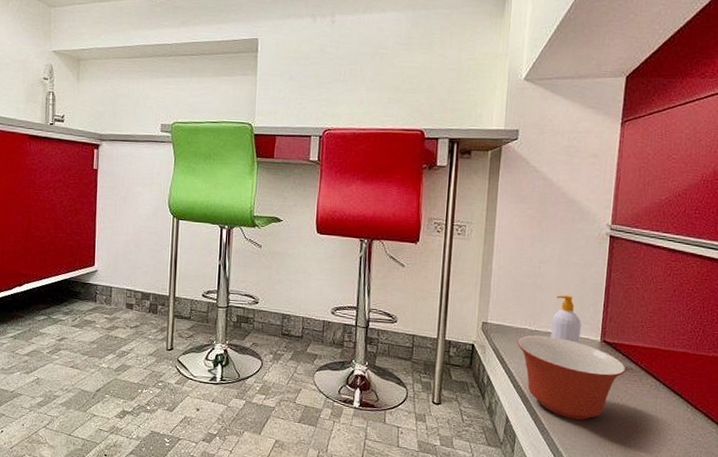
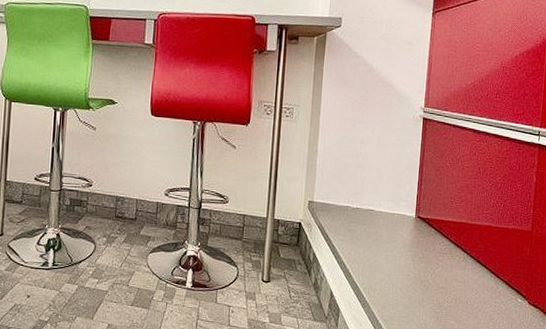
mixing bowl: present [517,335,626,420] -> none [341,212,438,292]
soap bottle: present [551,294,582,343] -> none [371,173,398,219]

